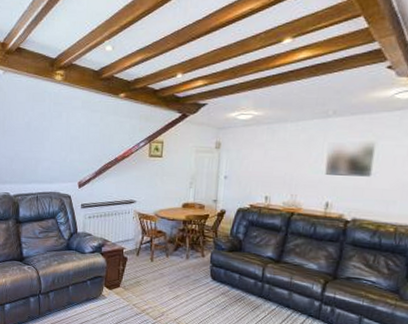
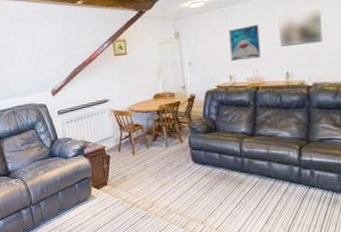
wall art: none [270,147,306,183] -> present [229,24,261,62]

